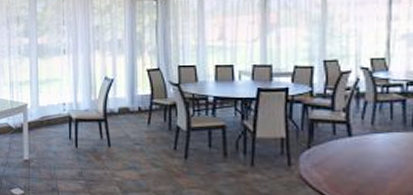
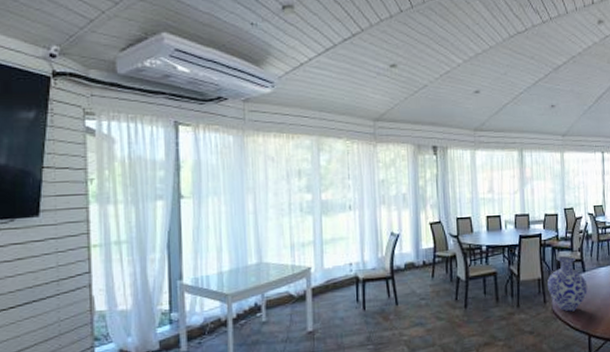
vase: none [293,116,355,180] -> present [547,256,588,312]

